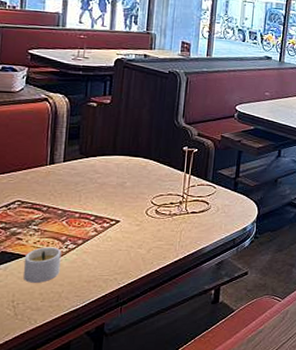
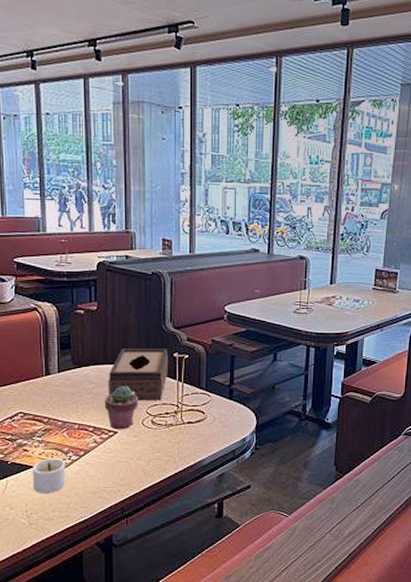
potted succulent: none [108,176,145,219] -> present [104,386,139,430]
tissue box: none [113,141,178,191] -> present [108,348,168,400]

